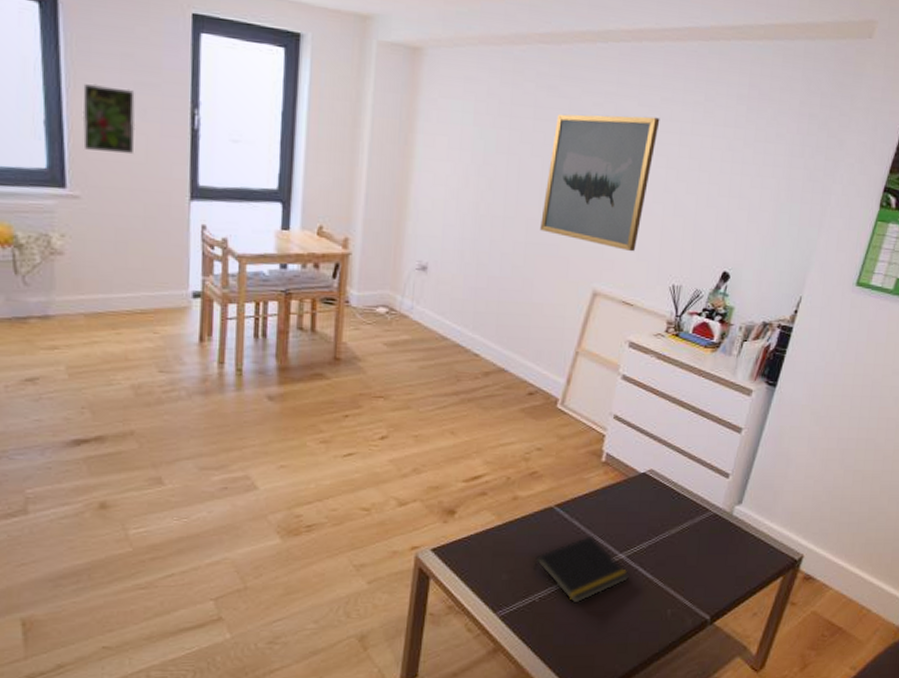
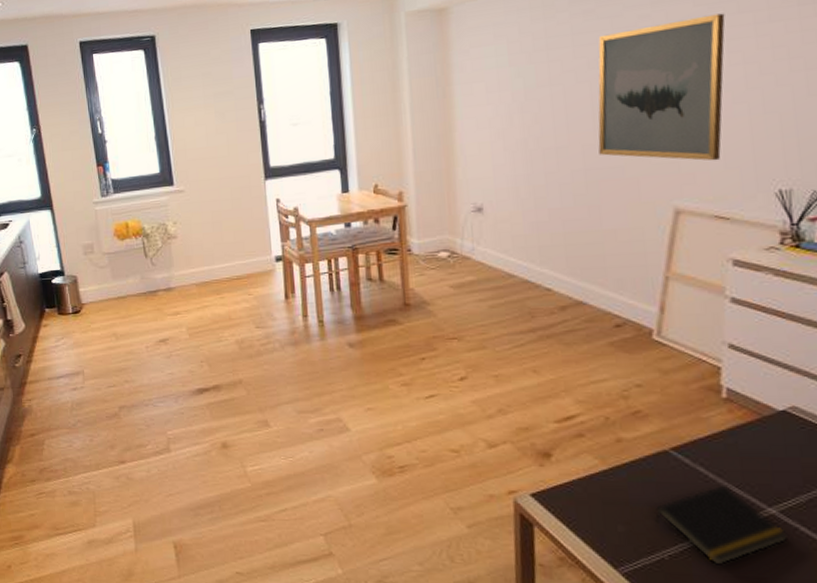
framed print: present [82,83,136,155] -> none [178,99,218,153]

